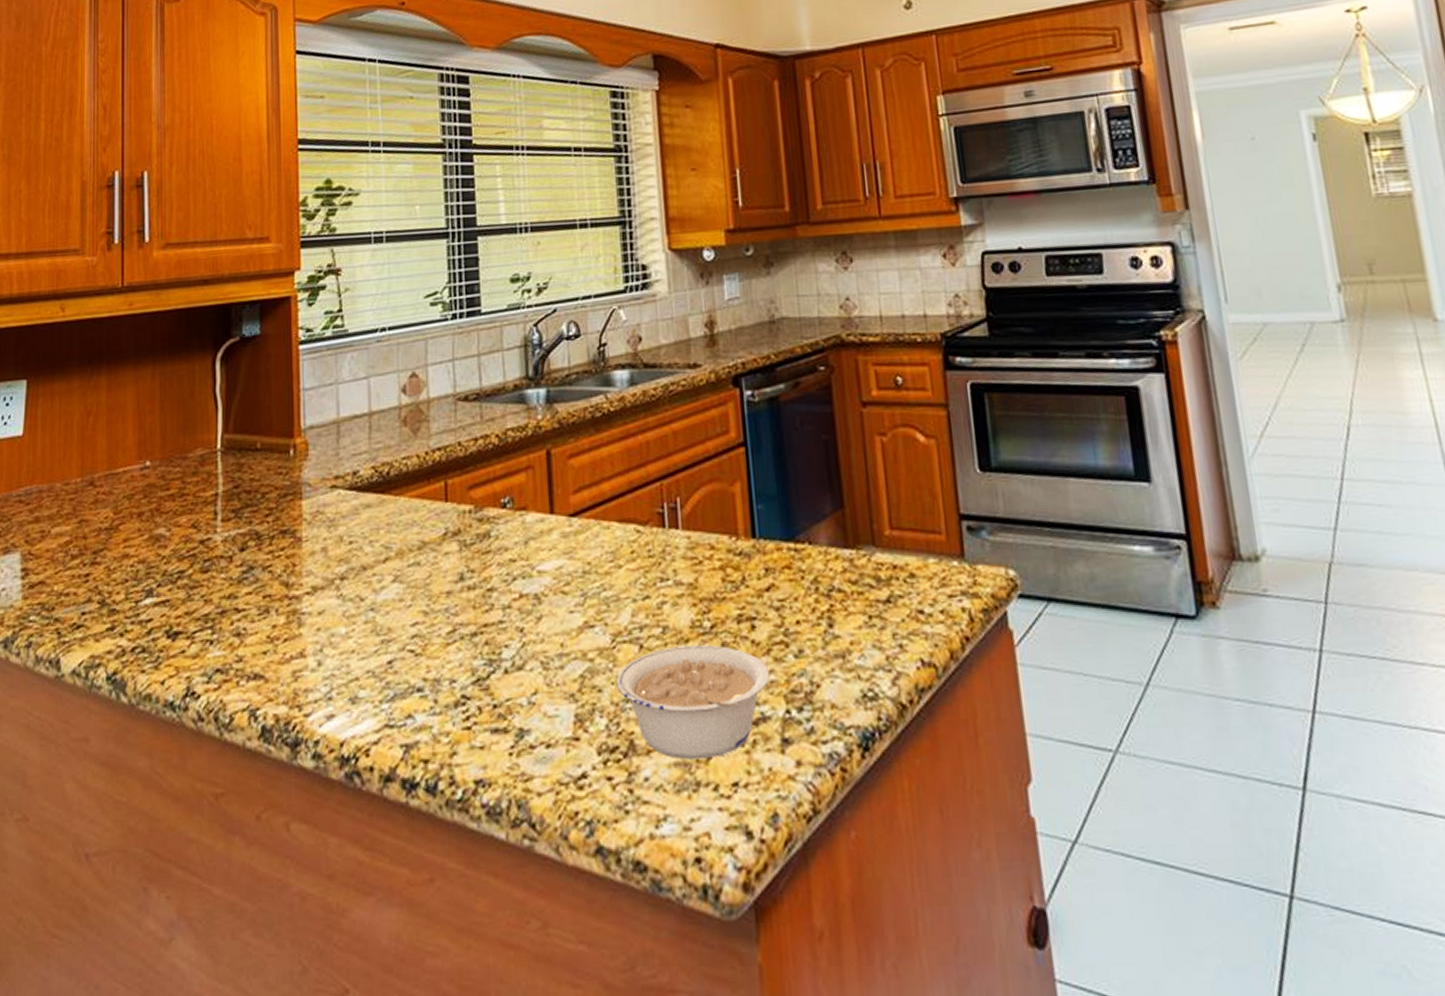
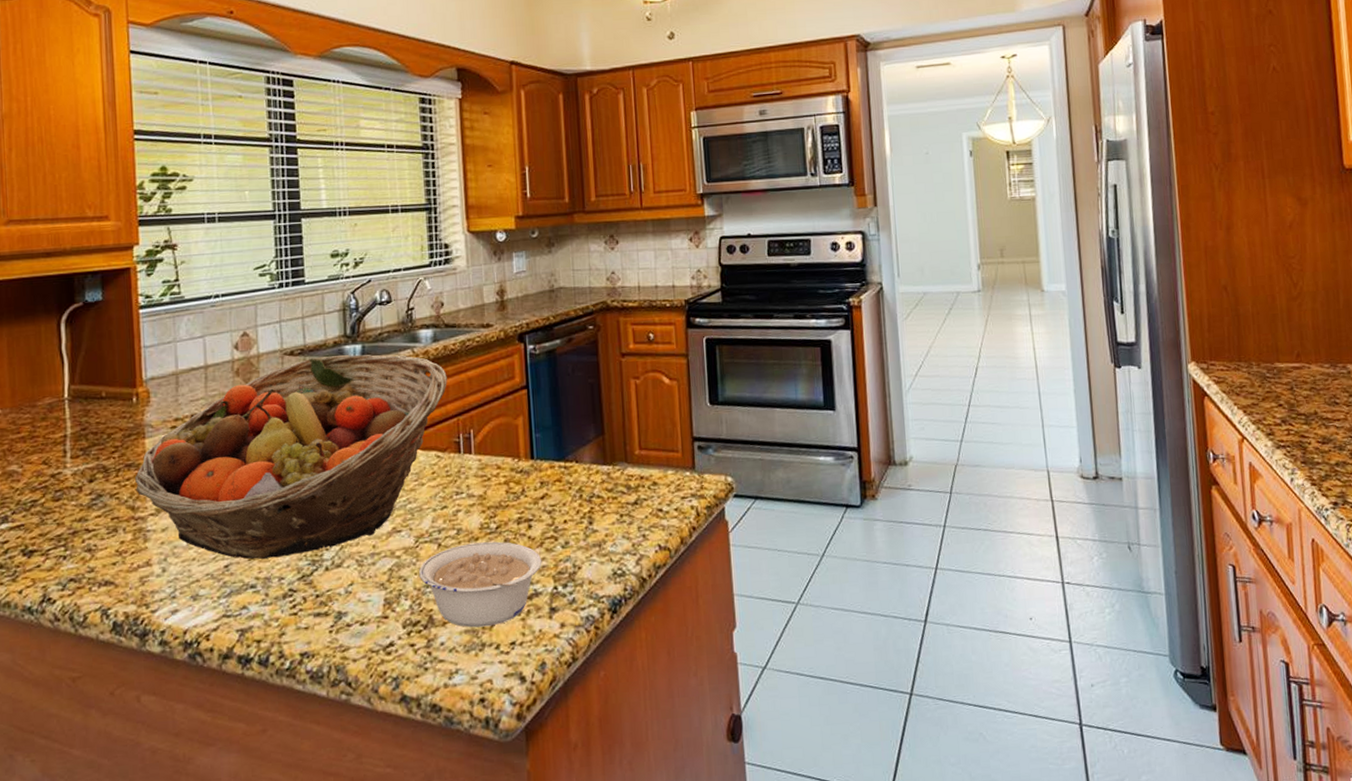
fruit basket: none [289,400,648,655] -> present [134,354,447,560]

